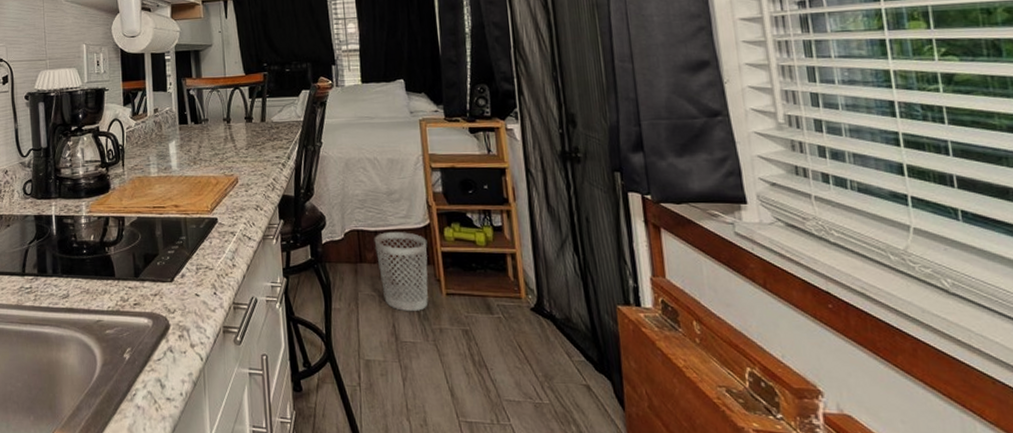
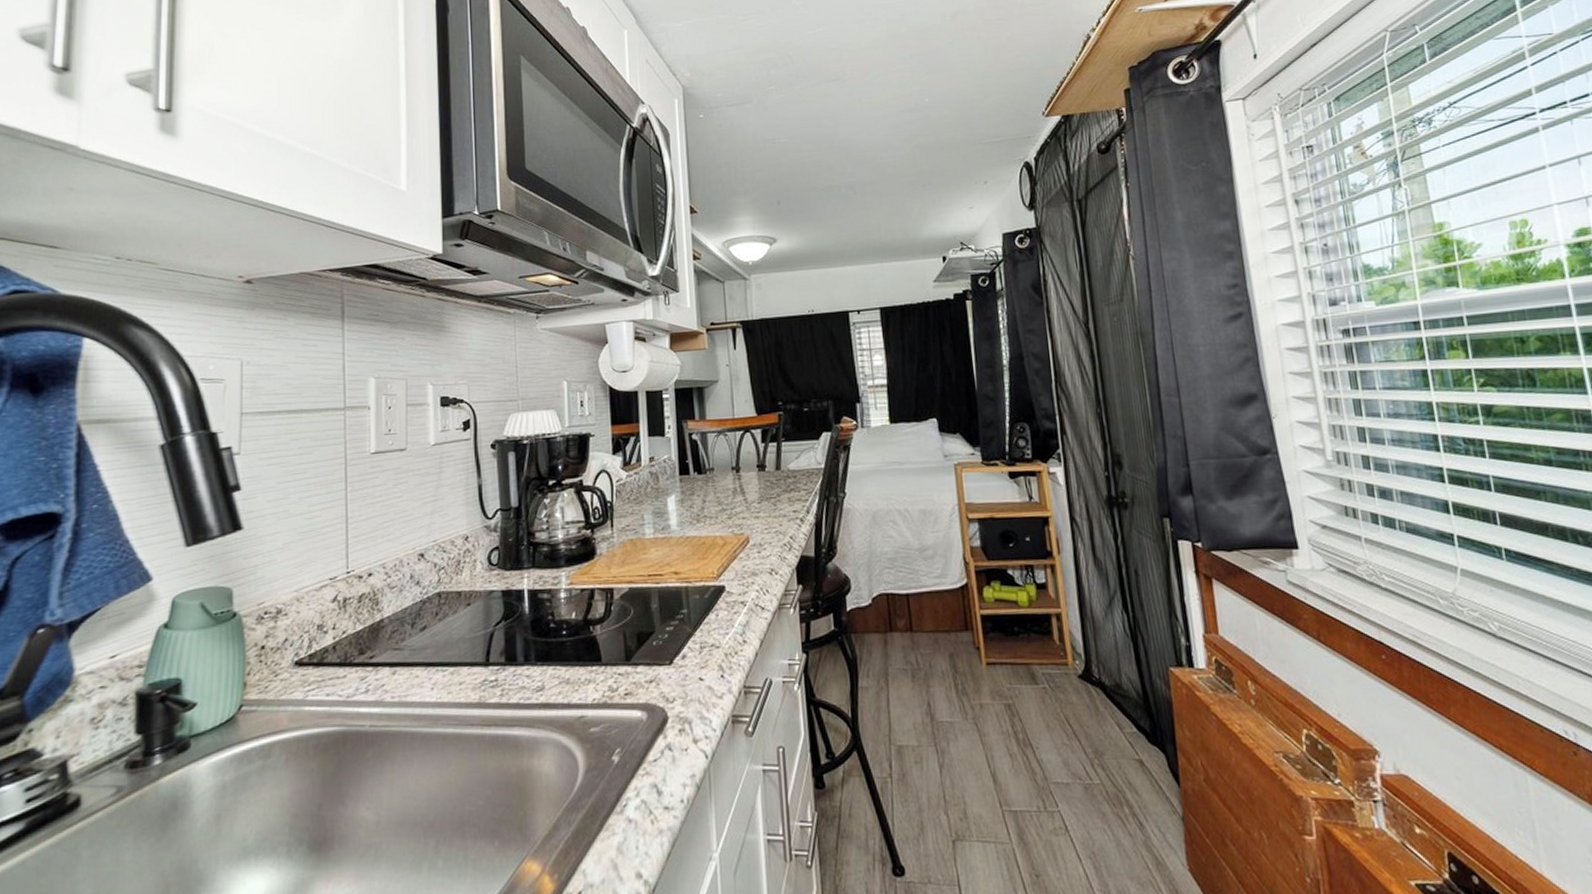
wastebasket: present [374,232,429,311] -> none [905,594,967,686]

